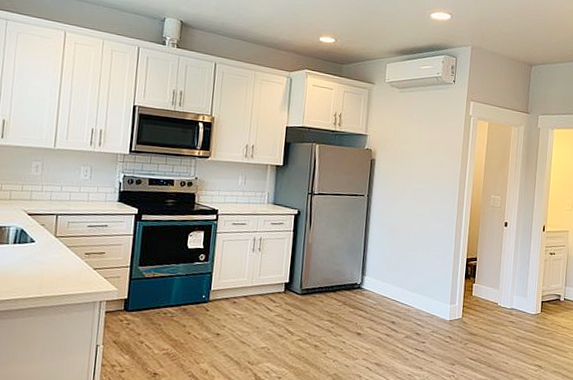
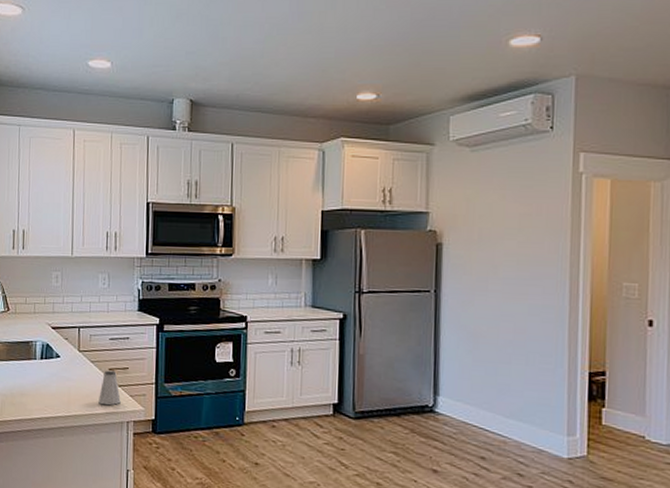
saltshaker: none [72,254,95,287] -> present [98,370,121,406]

